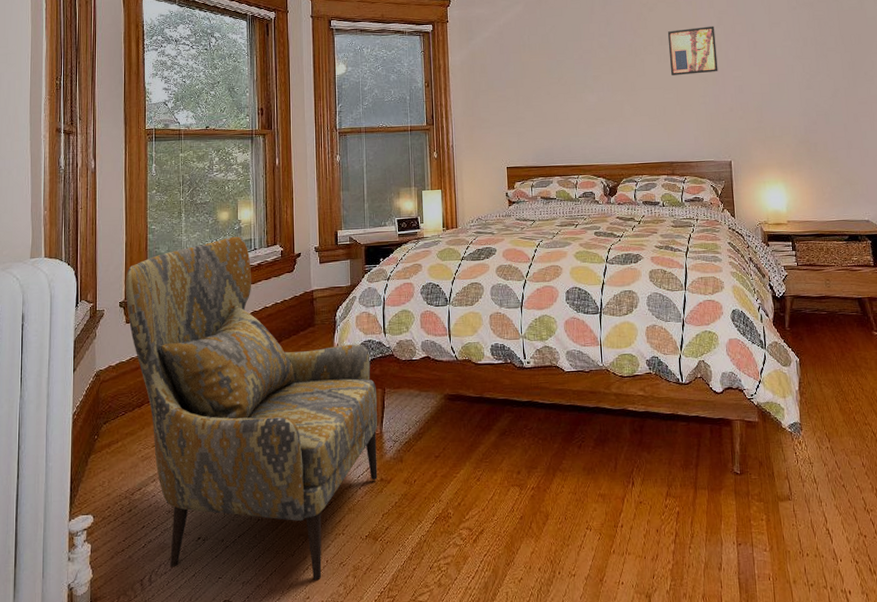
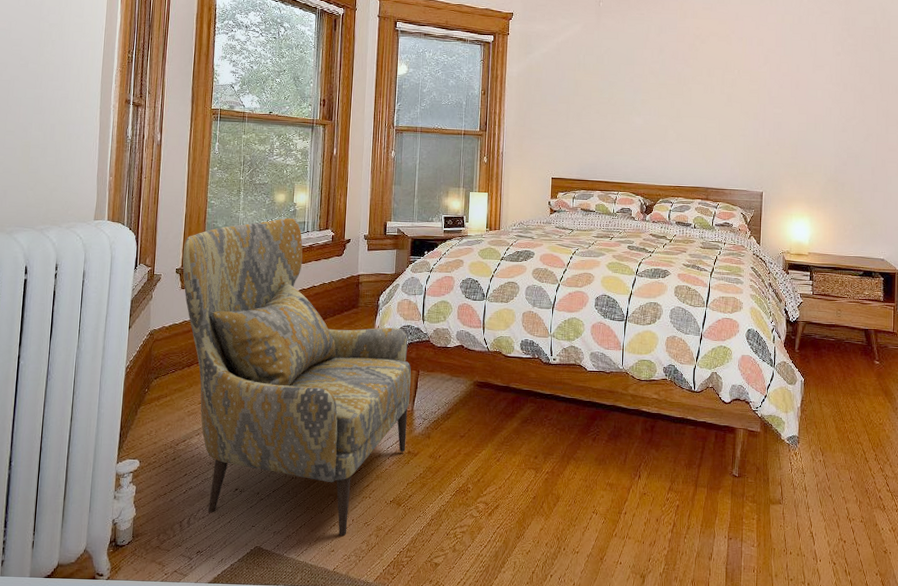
wall art: present [667,26,718,75] -> none [715,63,761,107]

